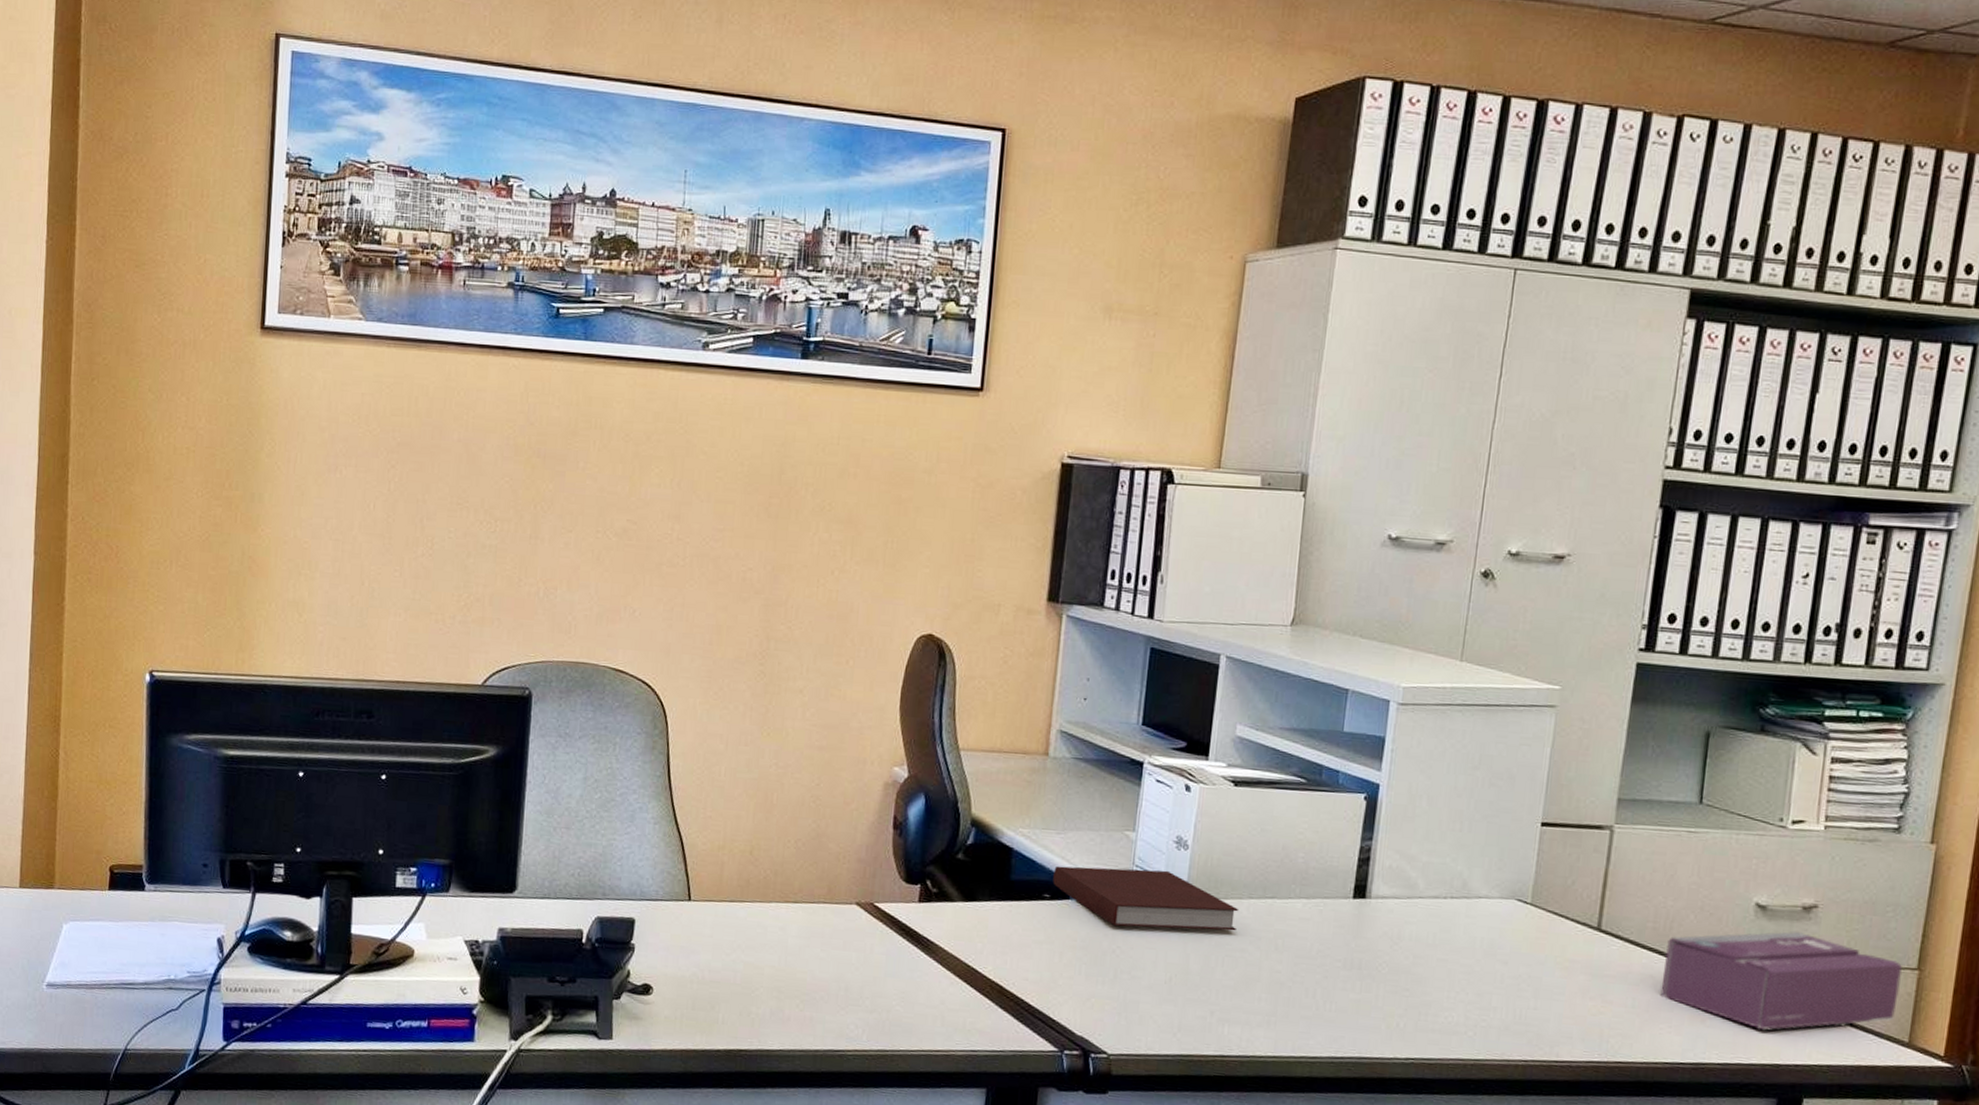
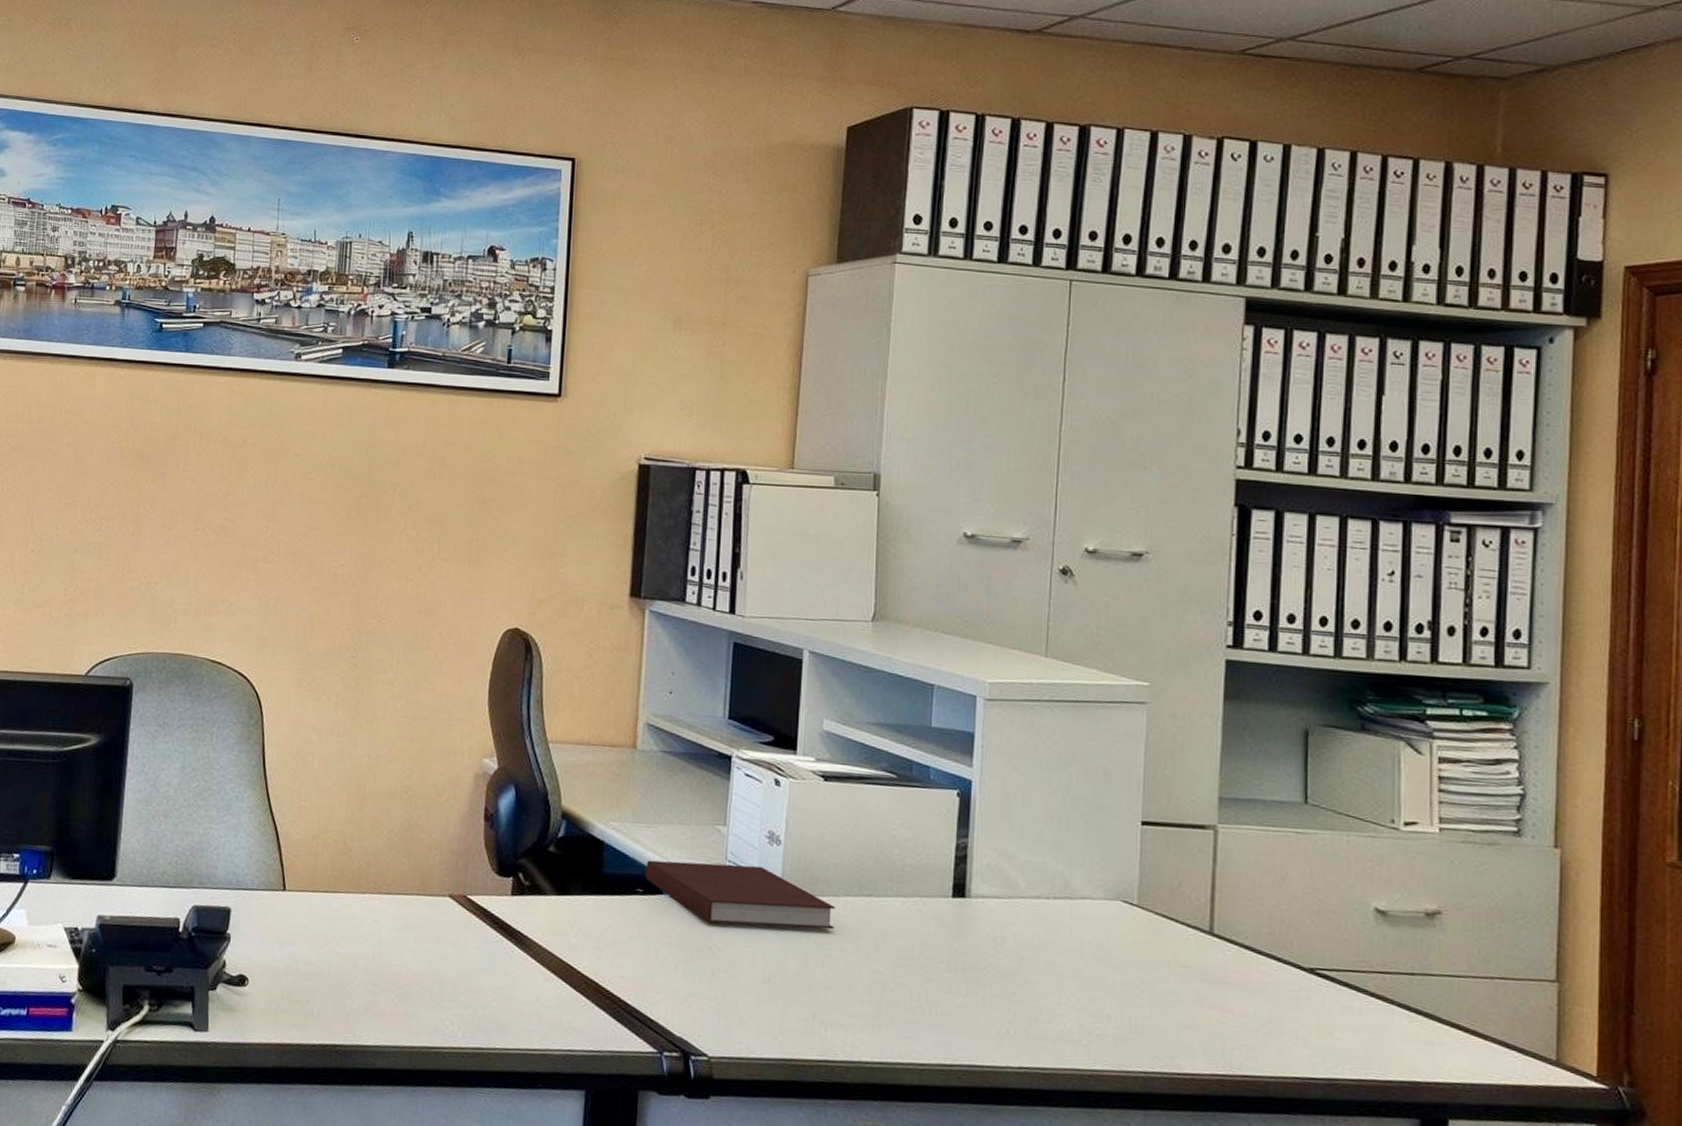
tissue box: present [1660,932,1903,1031] -> none [1283,939,1541,1045]

